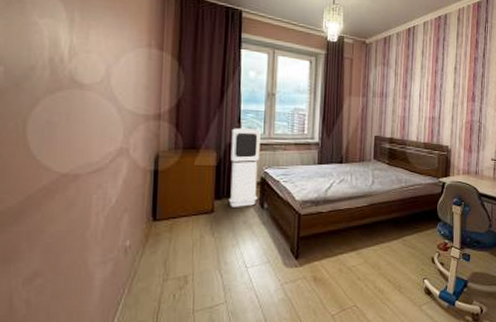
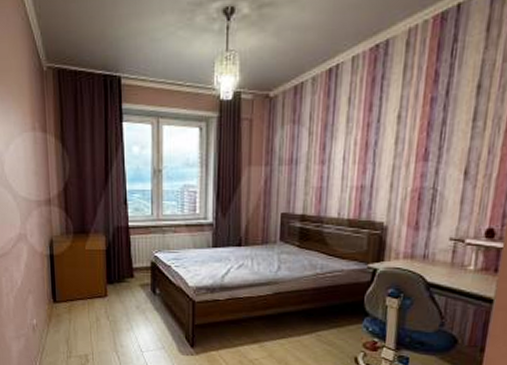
air purifier: present [229,127,261,207] -> none [119,209,149,292]

